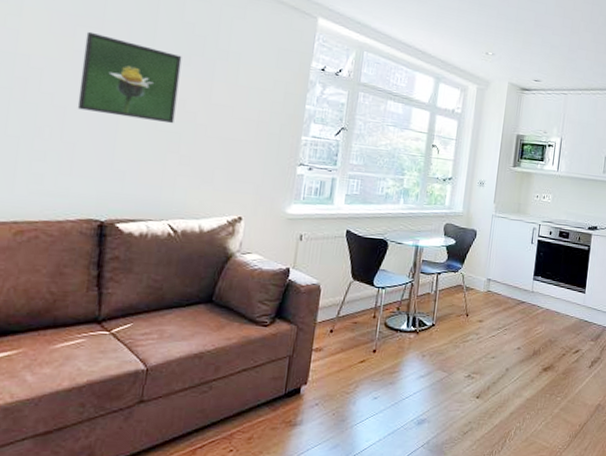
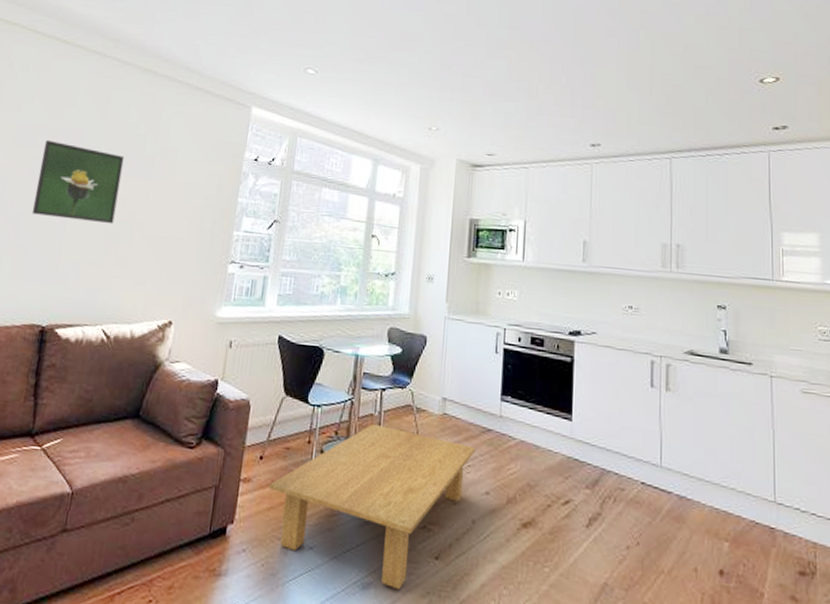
coffee table: none [338,300,512,423] -> present [268,423,476,590]

